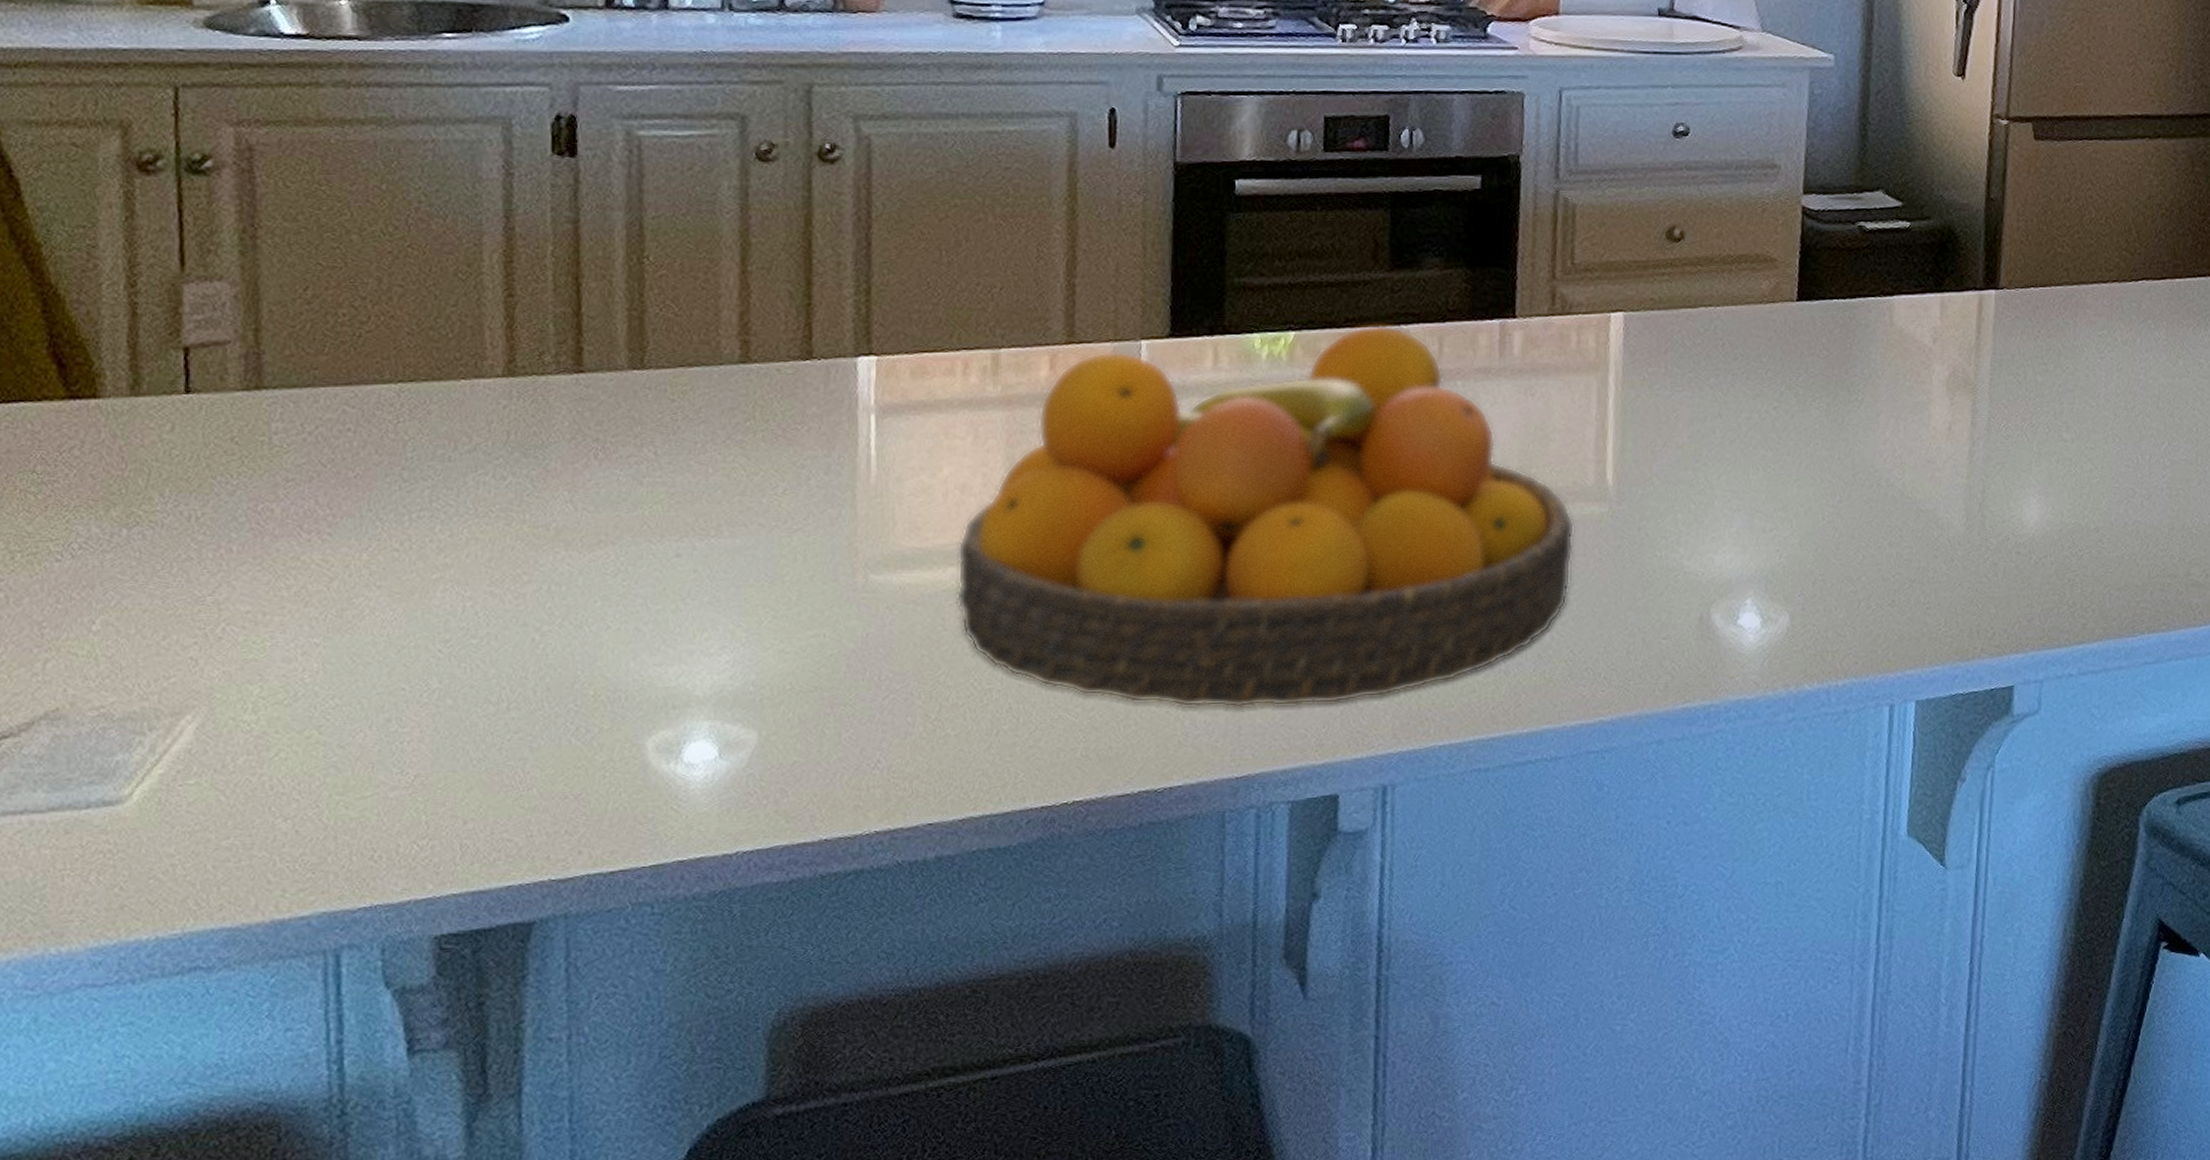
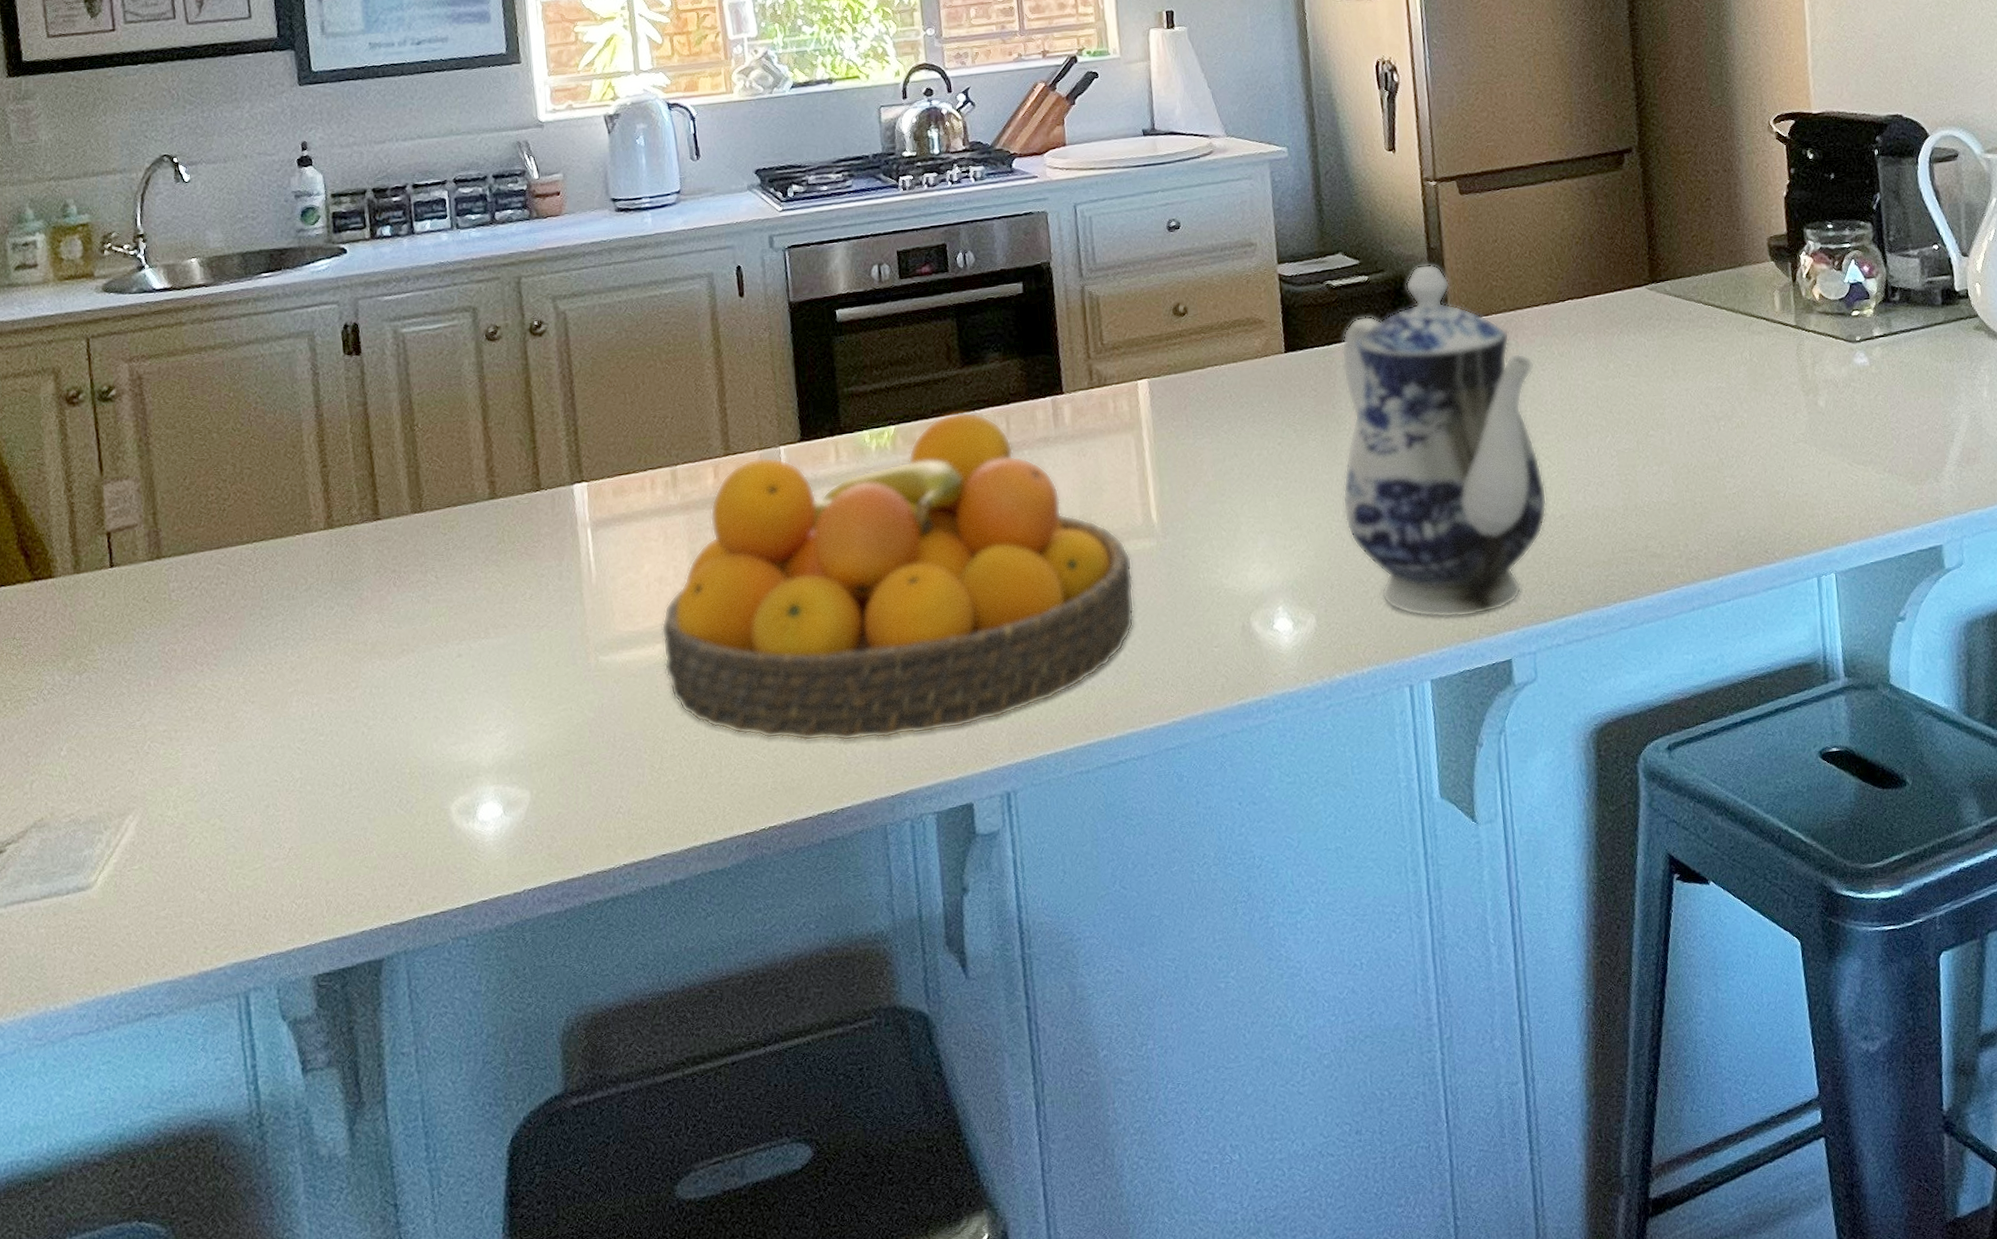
teapot: none [1841,217,2093,633] -> present [1341,264,1548,618]

